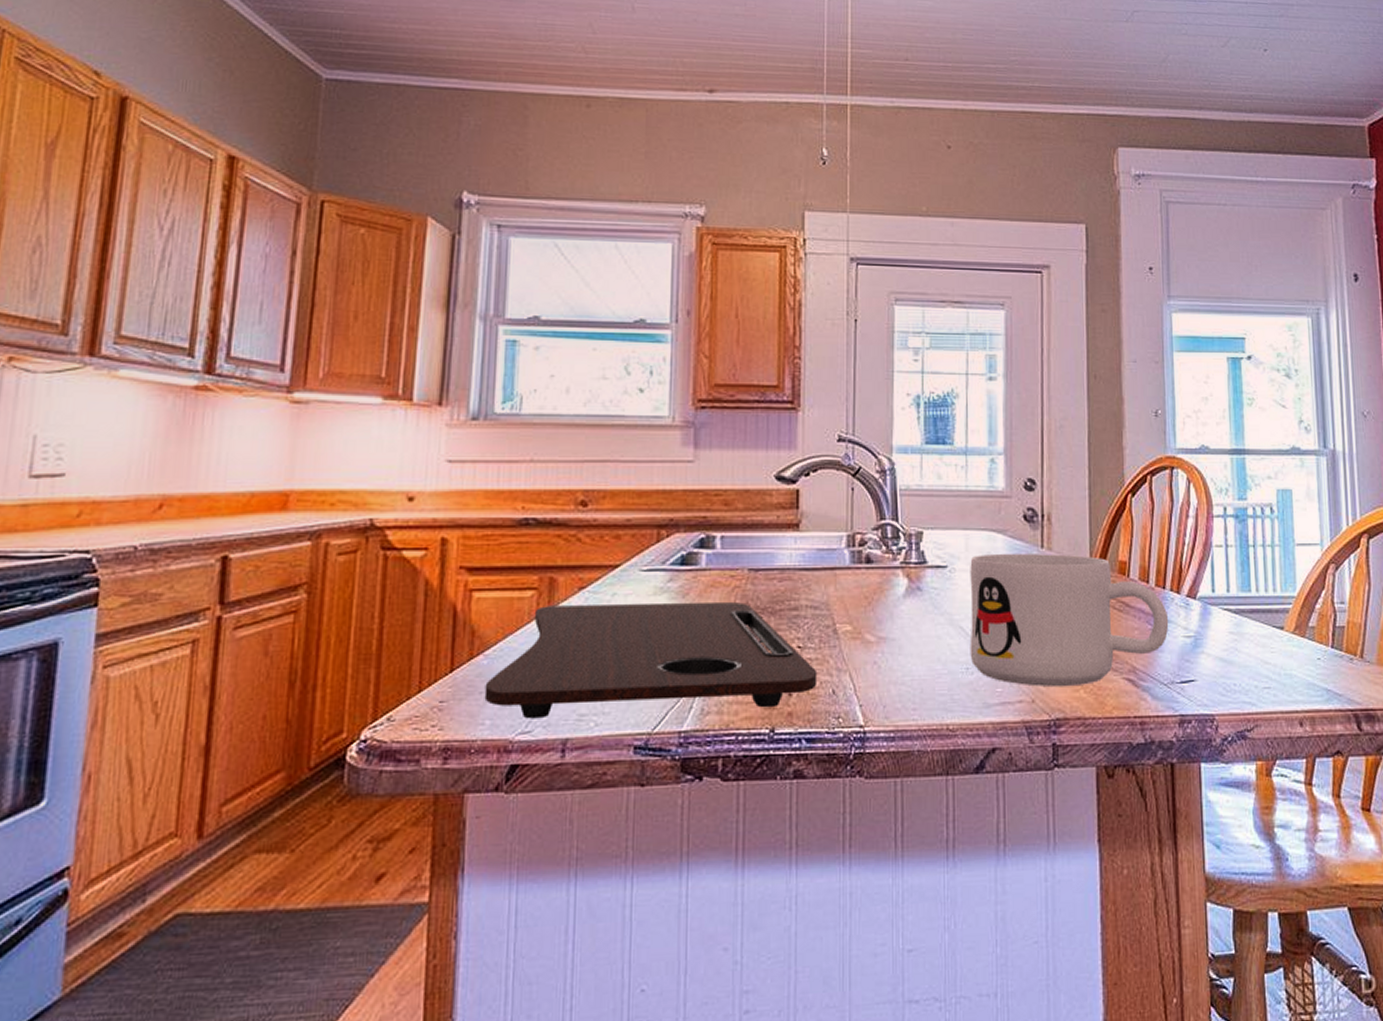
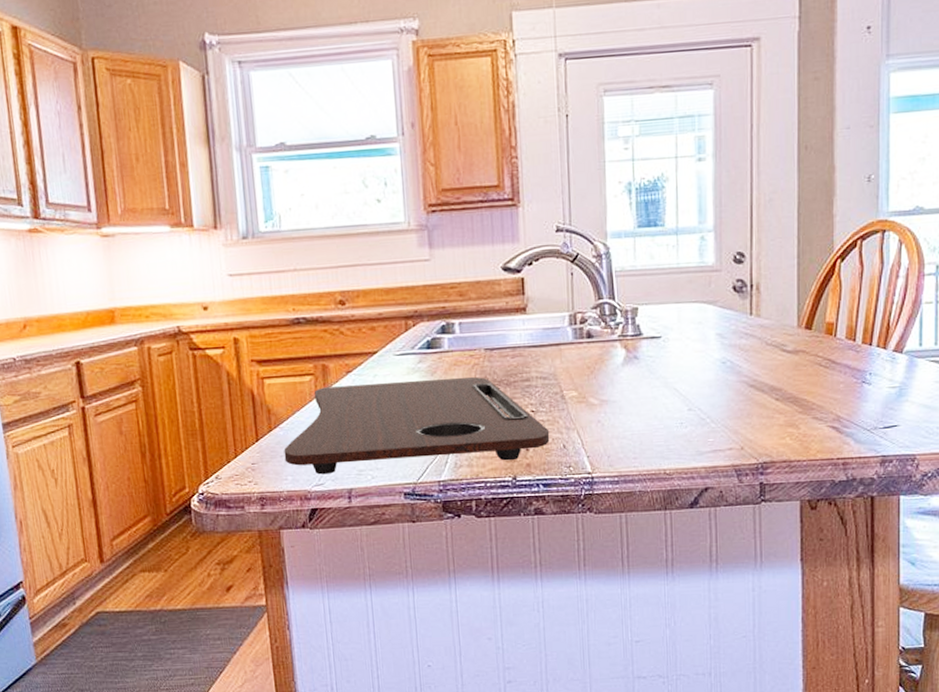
mug: present [970,554,1169,688] -> none [682,319,874,436]

